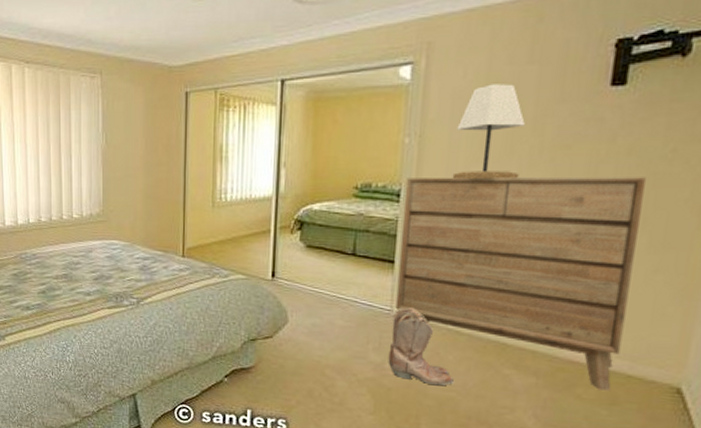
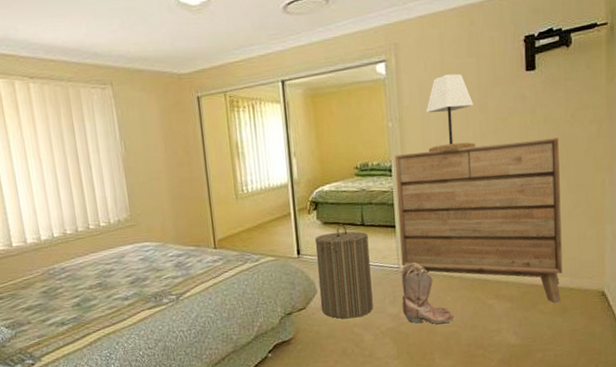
laundry hamper: none [291,250,358,359] -> present [315,224,373,319]

